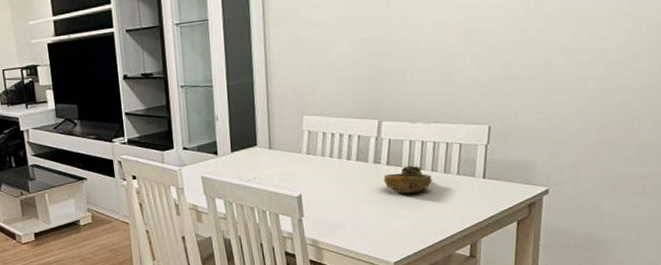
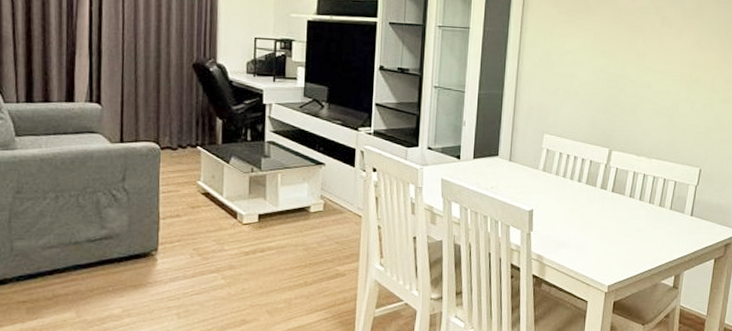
decorative bowl: present [383,165,433,194] -> none [607,195,650,222]

